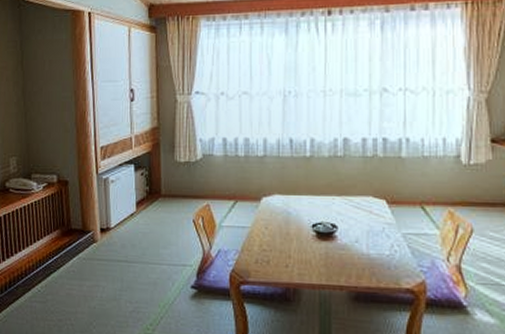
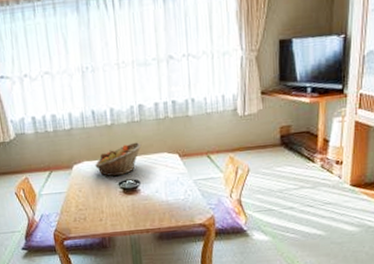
fruit basket: none [286,180,343,217] -> present [94,142,142,177]

